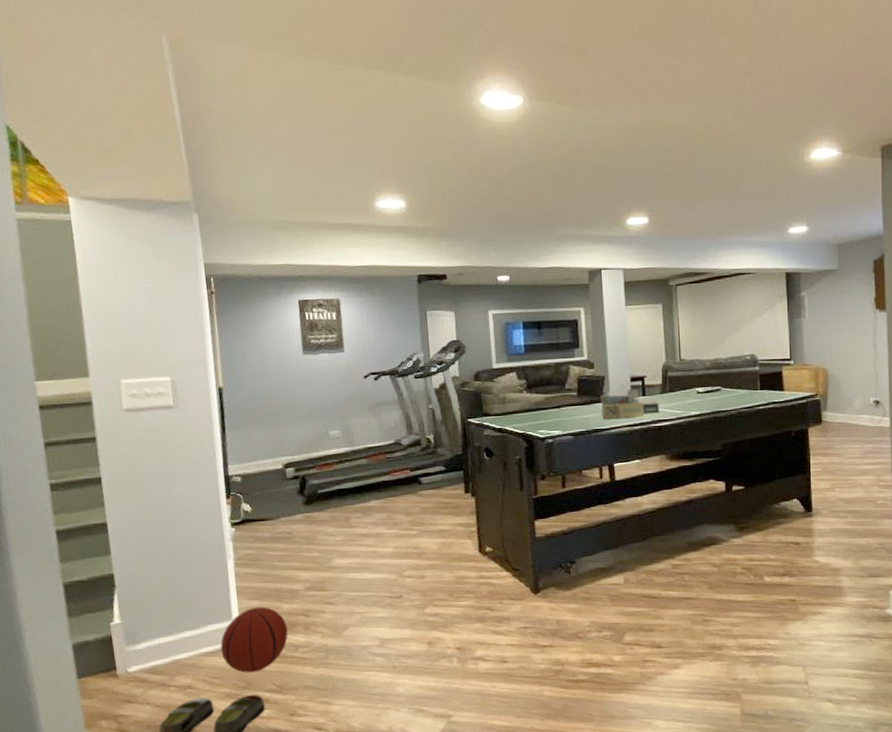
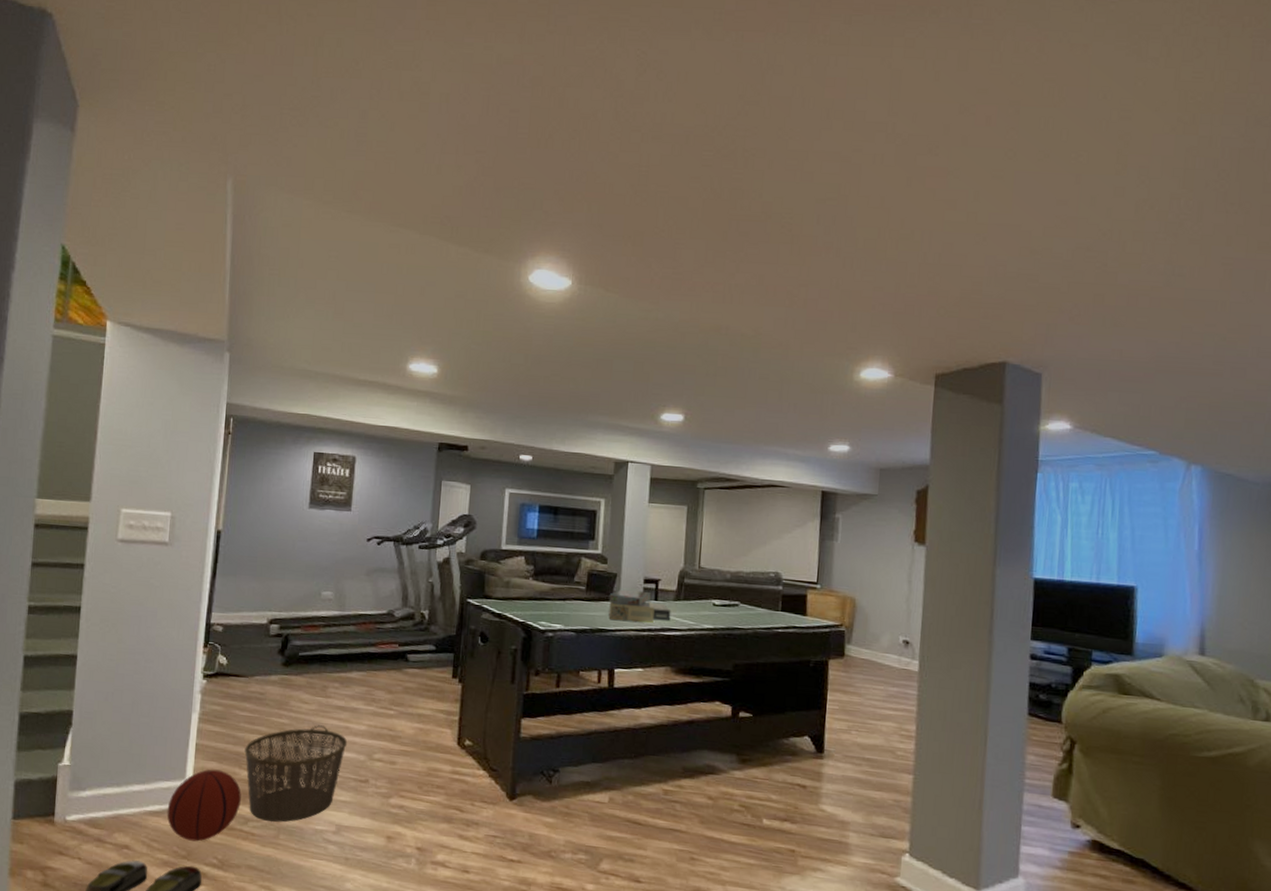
basket: none [282,553,378,646] -> present [244,725,348,823]

